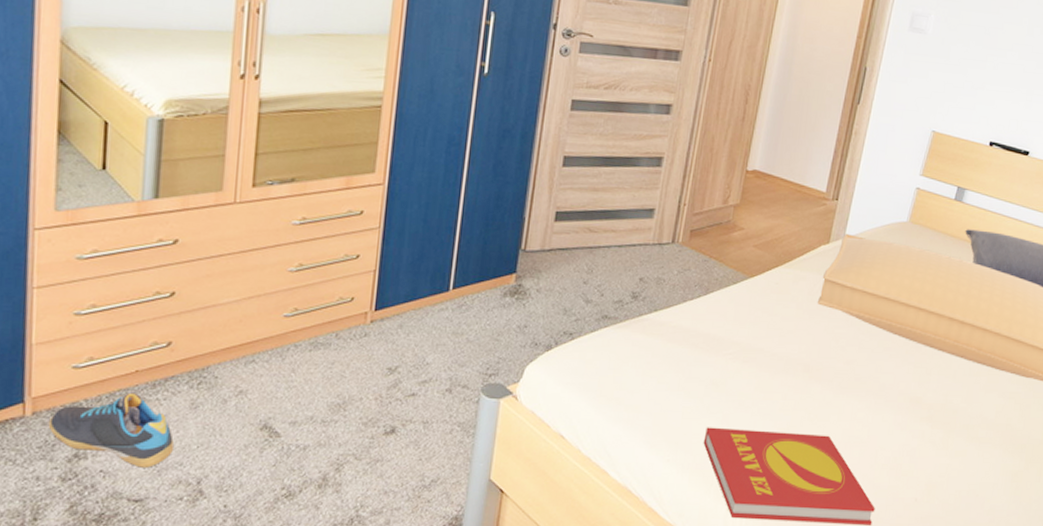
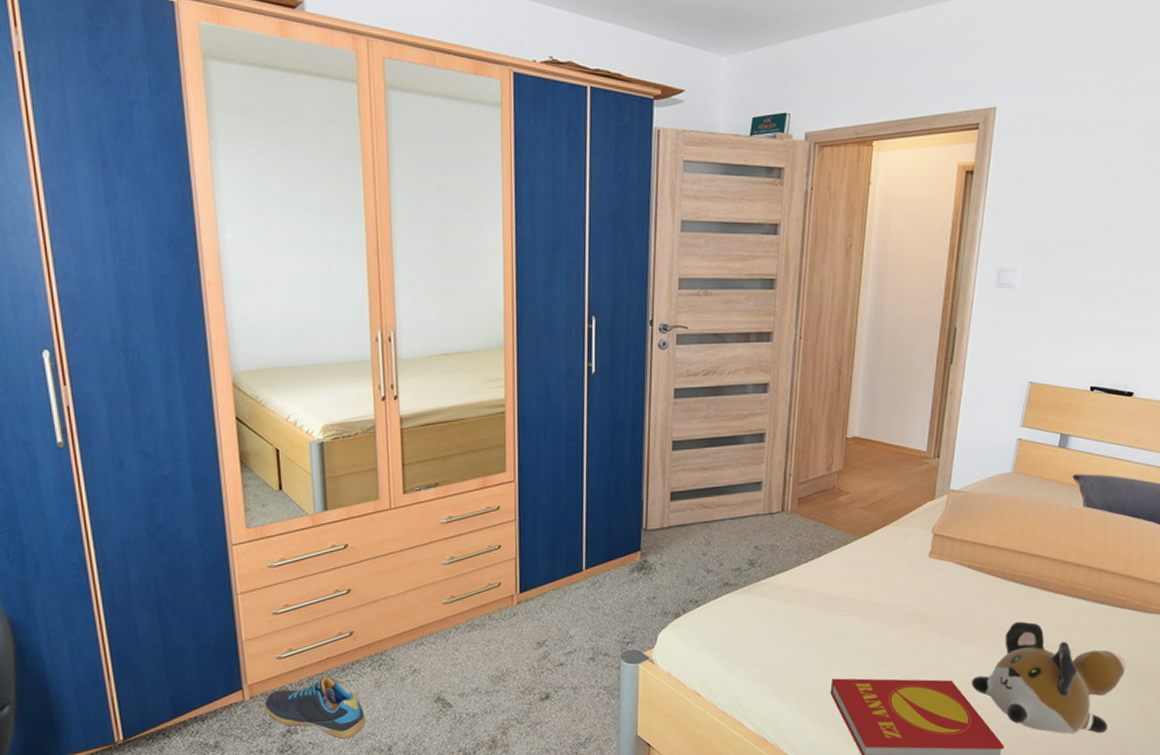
plush toy: none [848,377,1001,500] -> present [971,621,1126,734]

